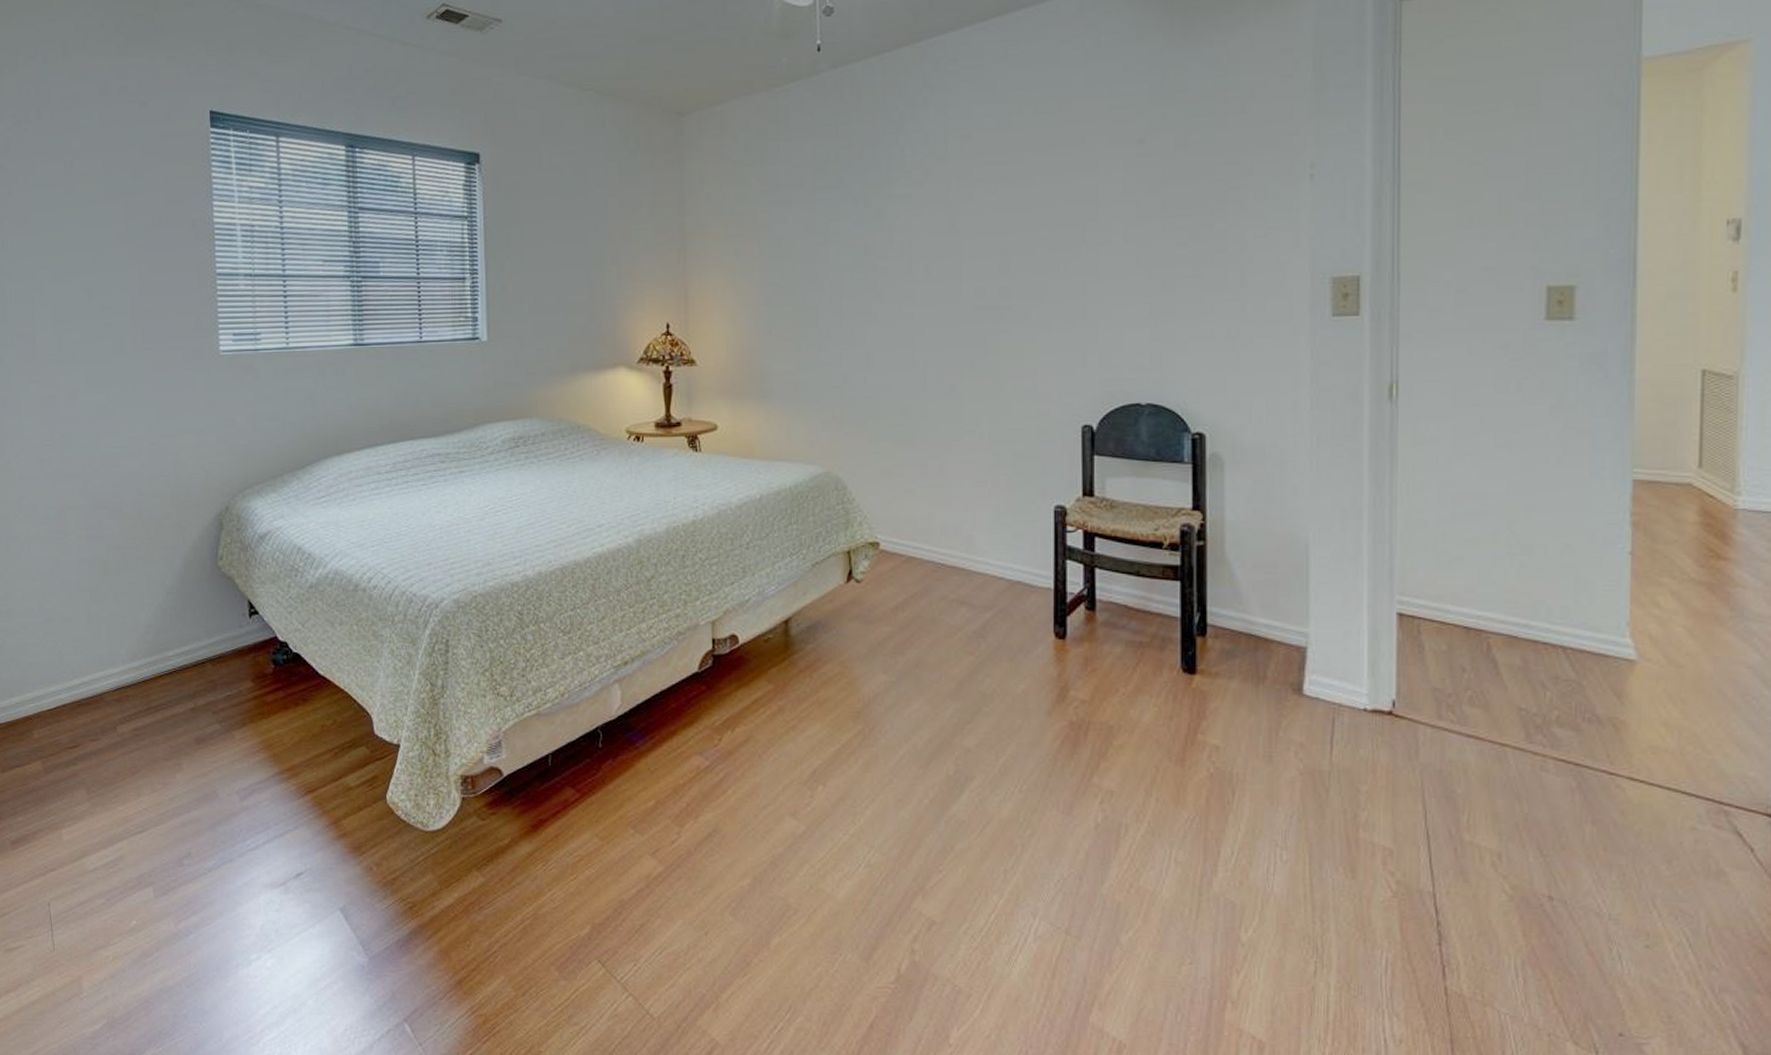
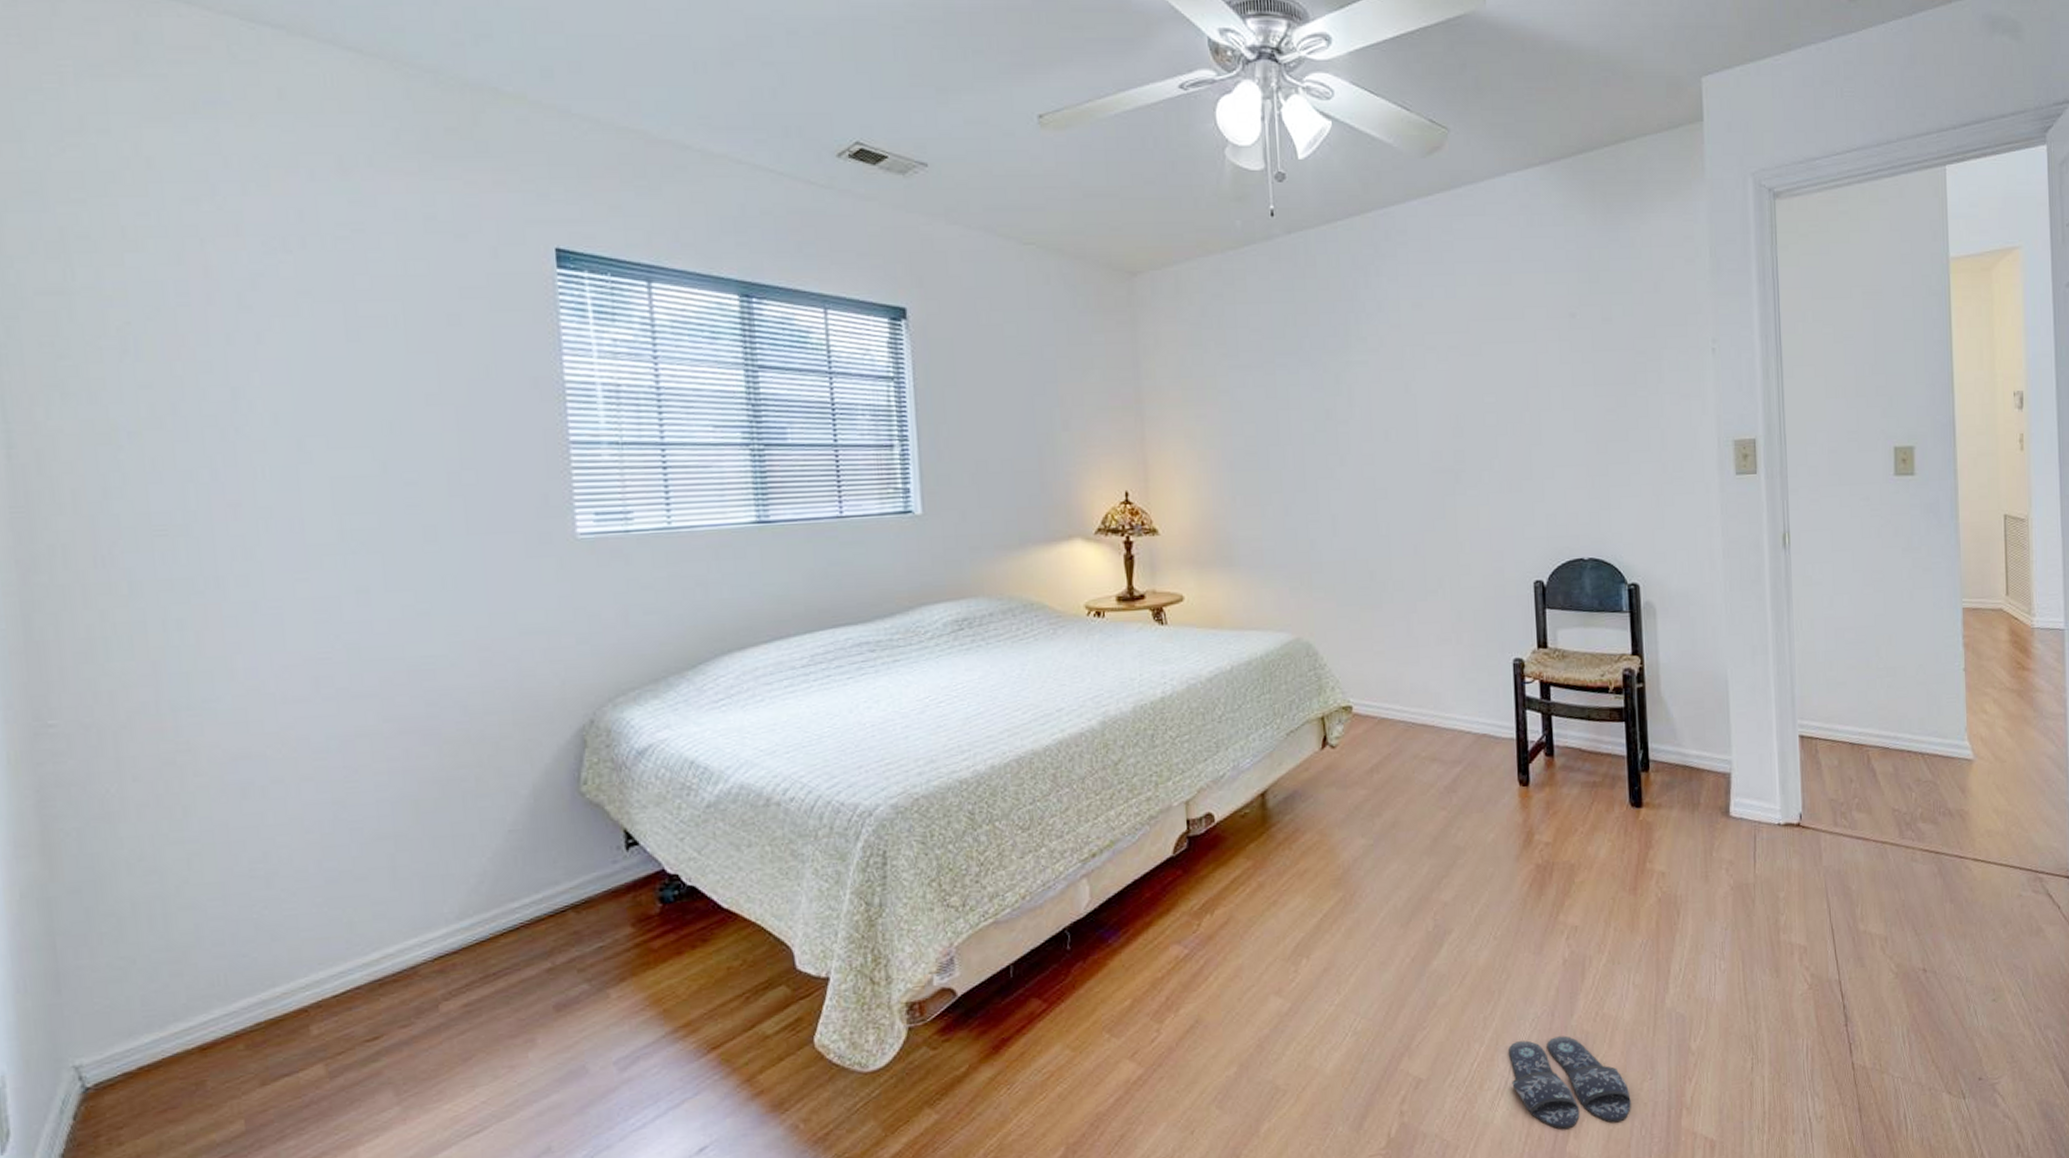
slippers: none [1030,900,1166,1003] -> present [1509,1036,1631,1129]

